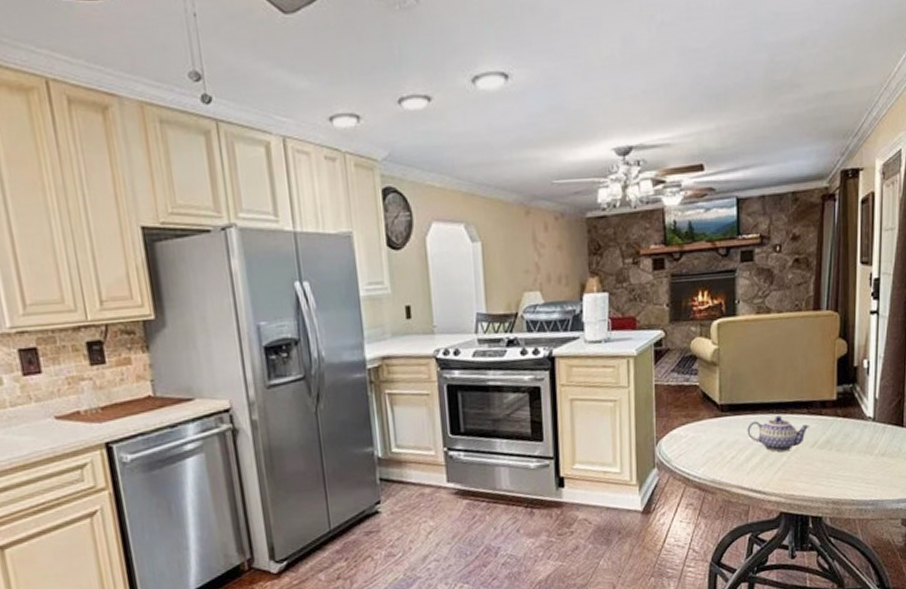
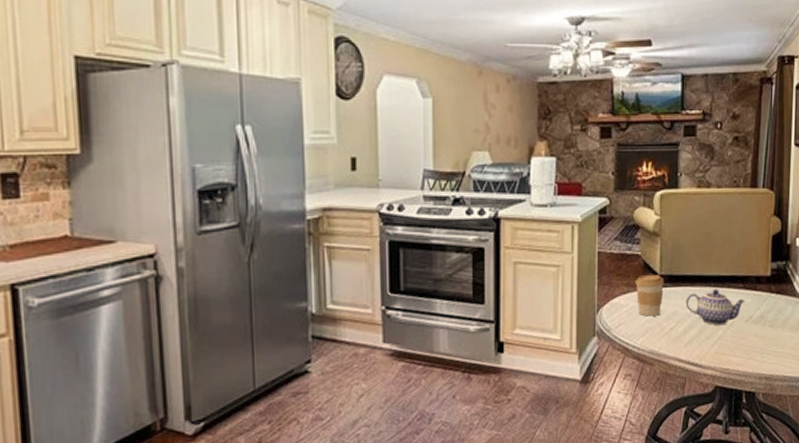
coffee cup: none [694,404,724,446] -> present [635,274,664,317]

